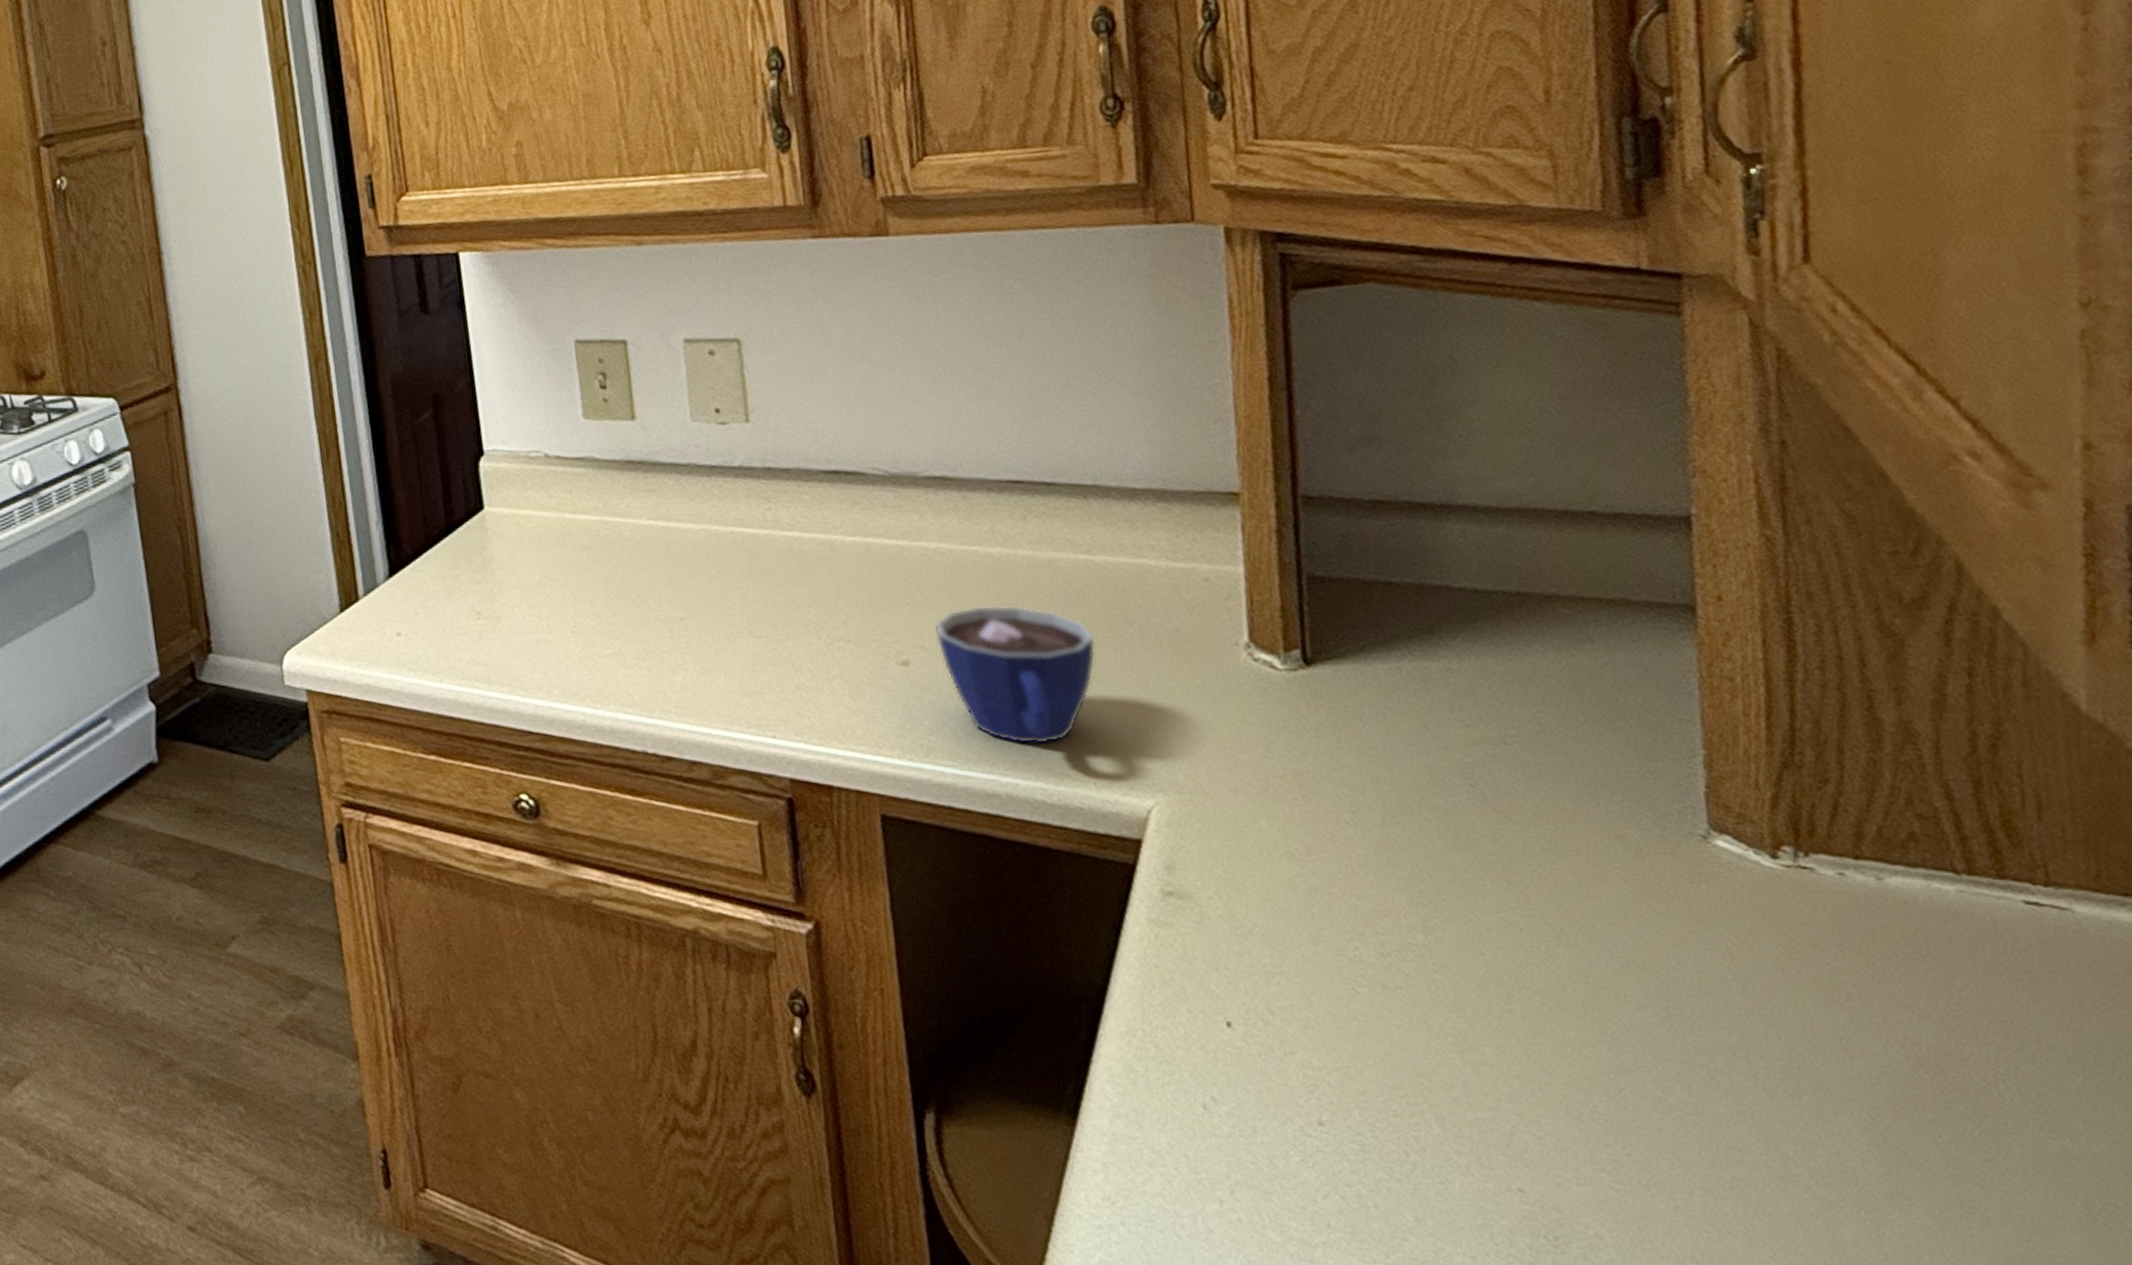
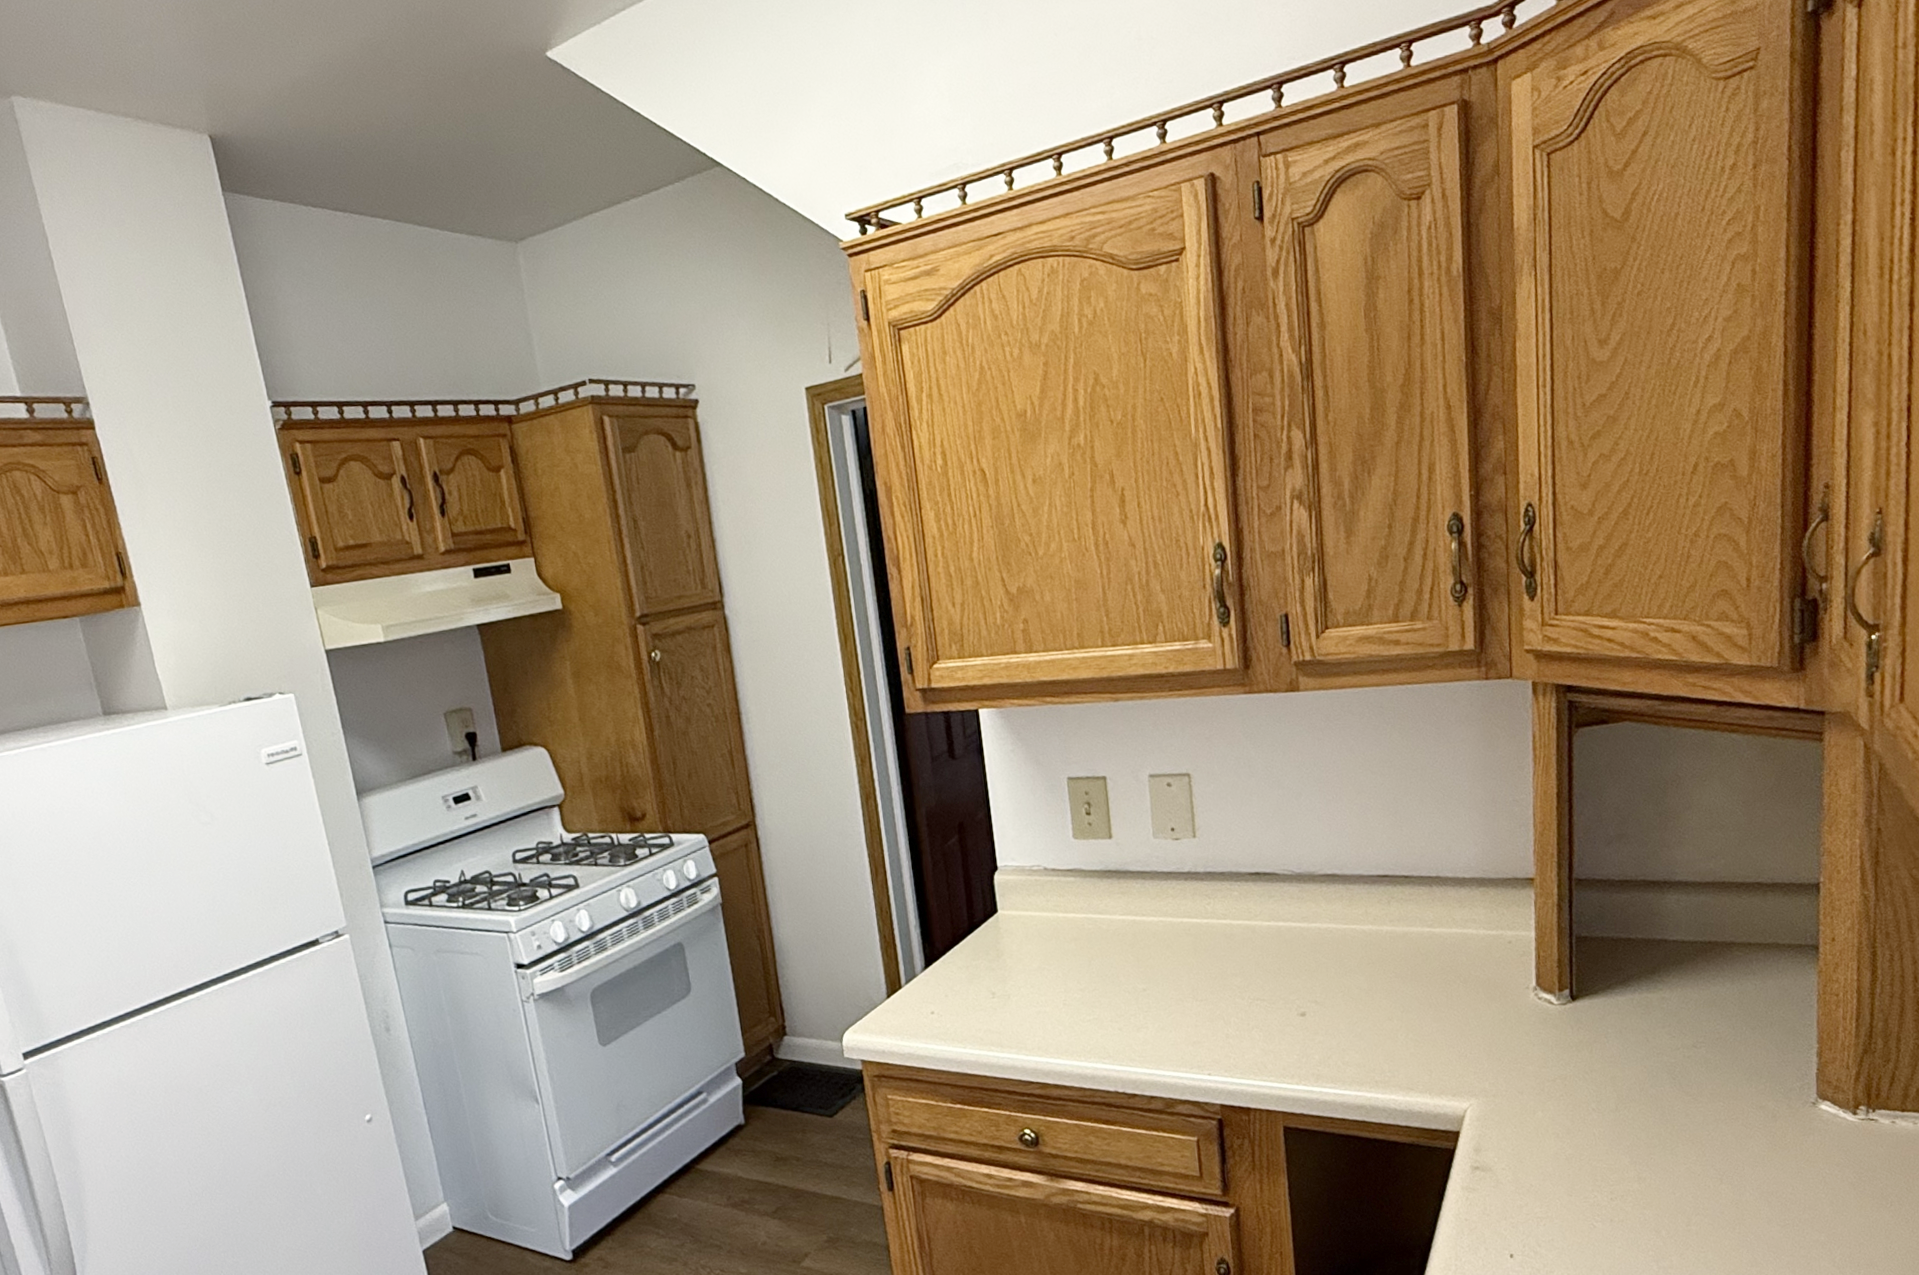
cup: present [934,604,1096,745] -> none [1324,967,1434,1069]

